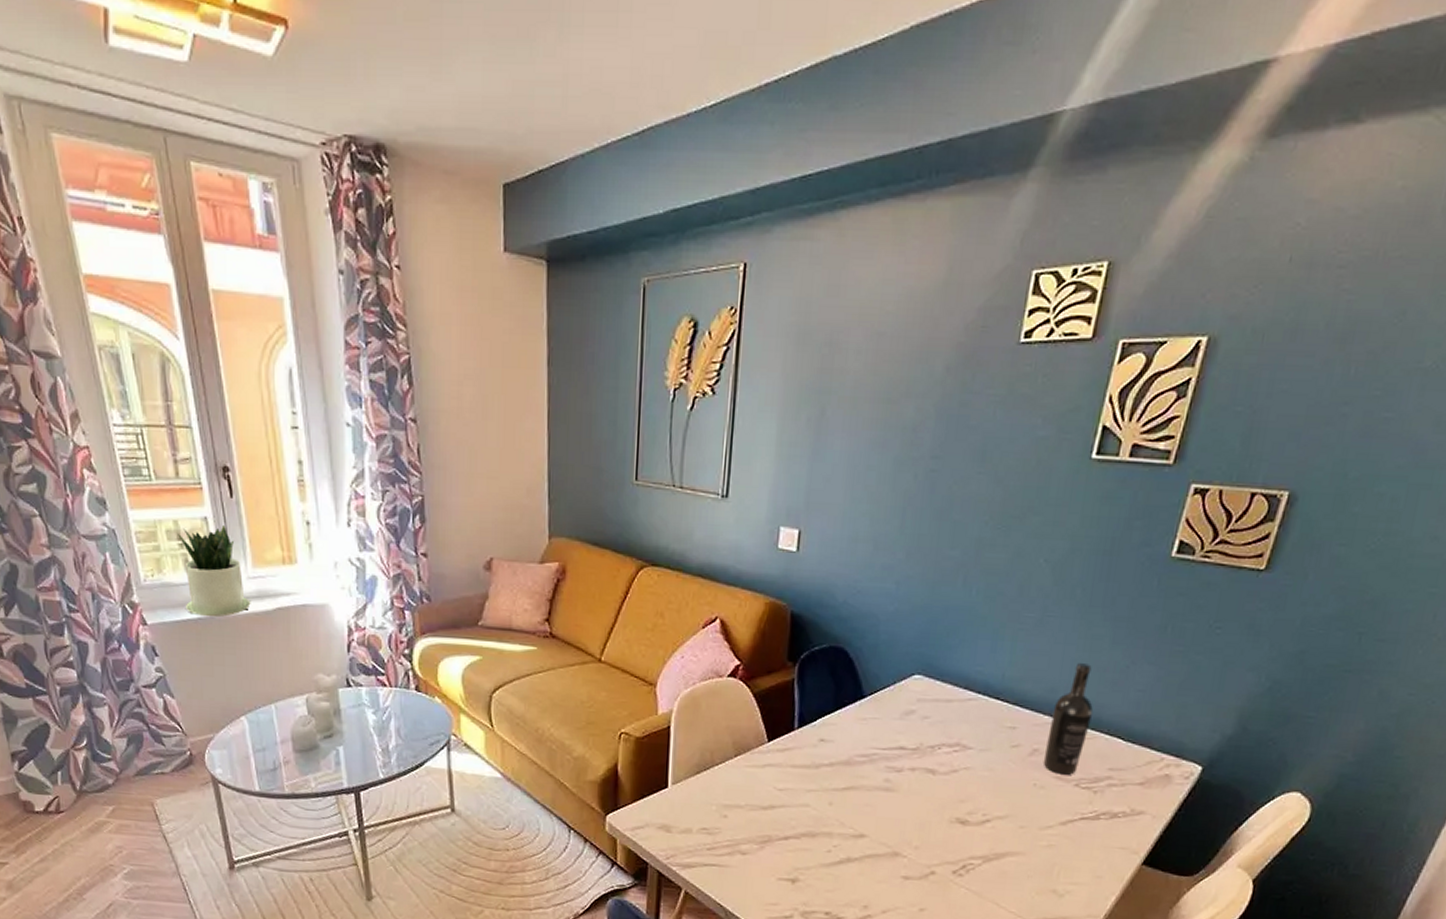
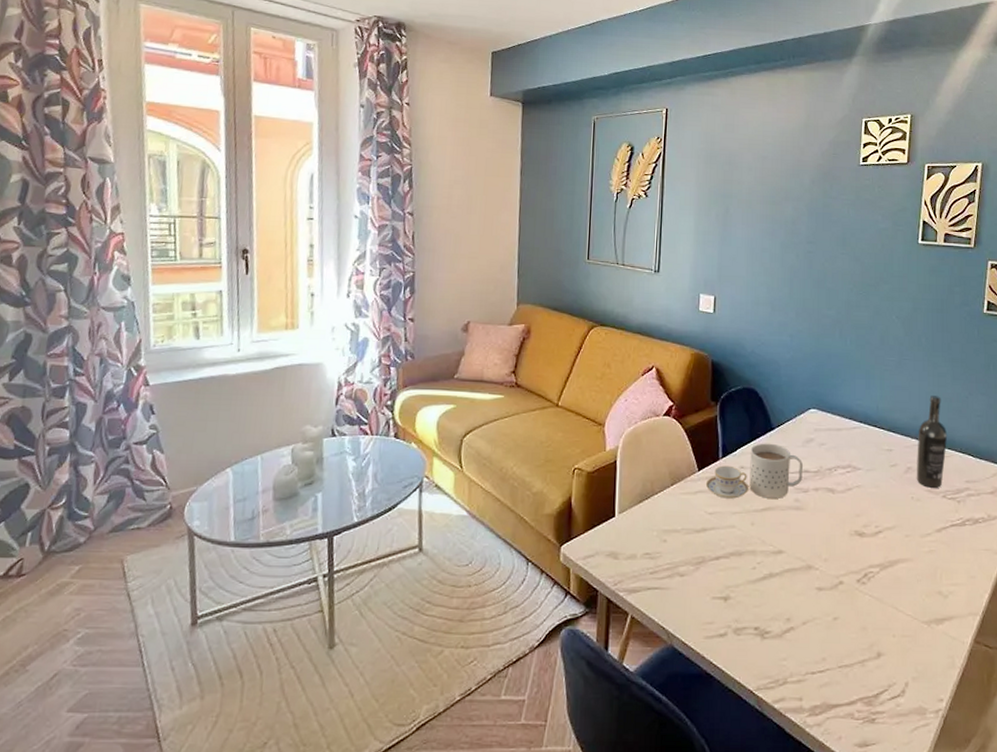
planter: present [178,526,251,618] -> none [188,298,252,377]
teacup: none [776,737,830,775] -> present [705,465,750,499]
mug: none [830,713,898,777] -> present [750,443,803,499]

